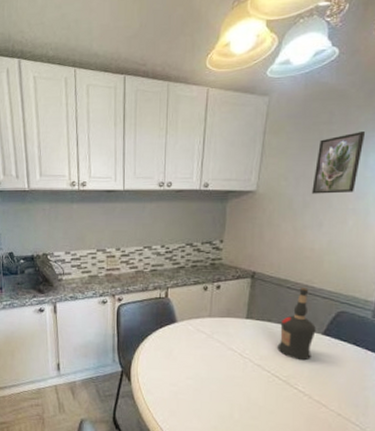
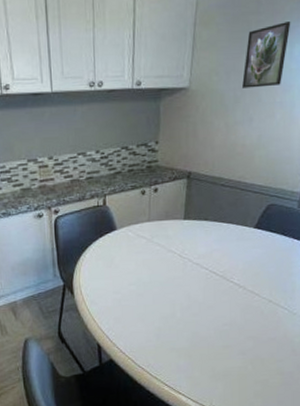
liquor bottle: present [277,288,316,361] -> none [214,184,248,255]

